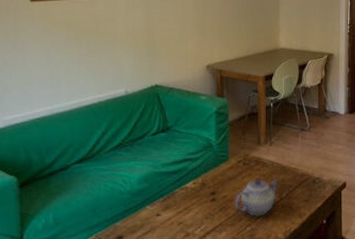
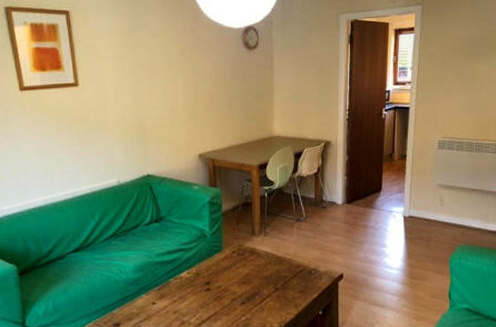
teapot: present [235,178,279,217] -> none [229,269,274,306]

